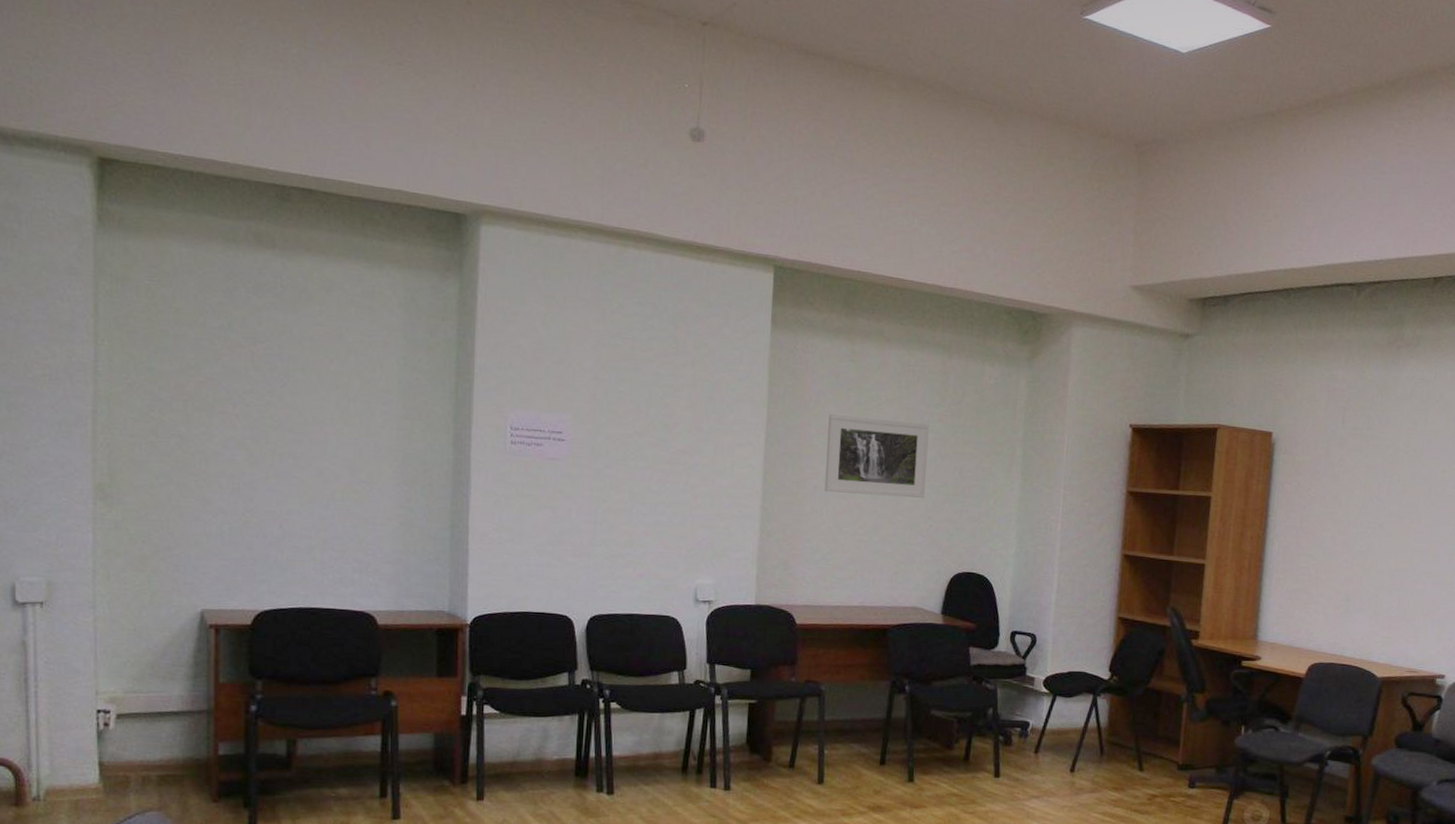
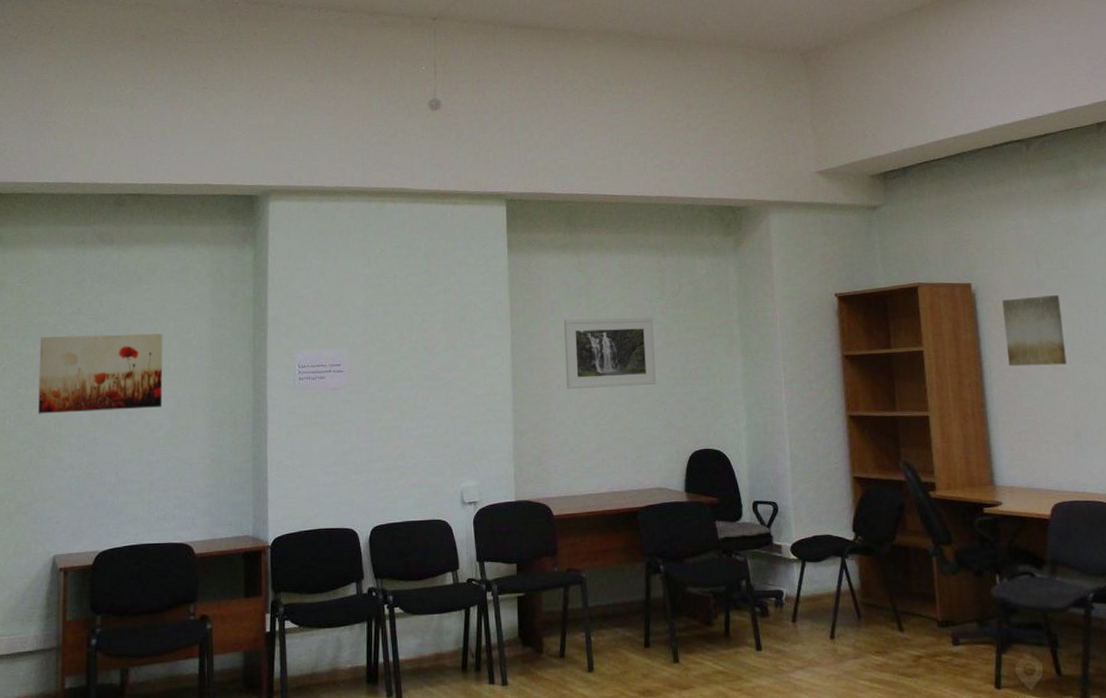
wall art: none [178,351,341,455] -> present [38,334,163,414]
wall art: none [1294,453,1359,528] -> present [1001,295,1067,367]

